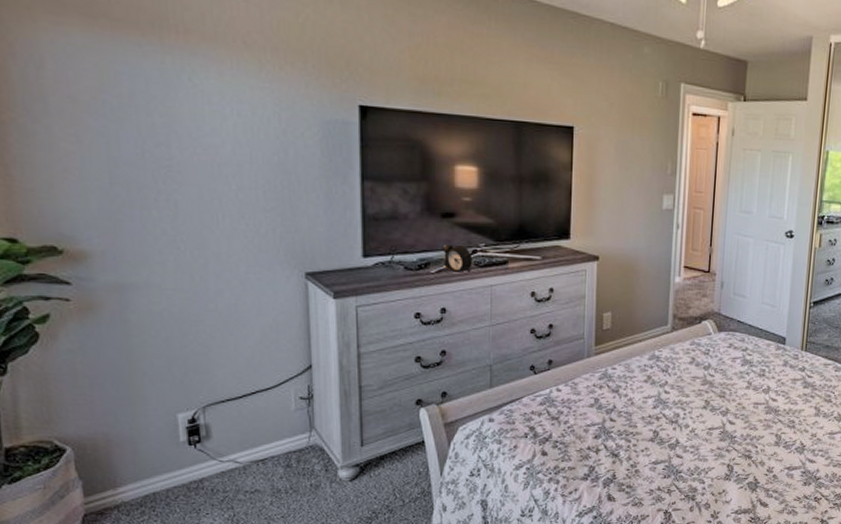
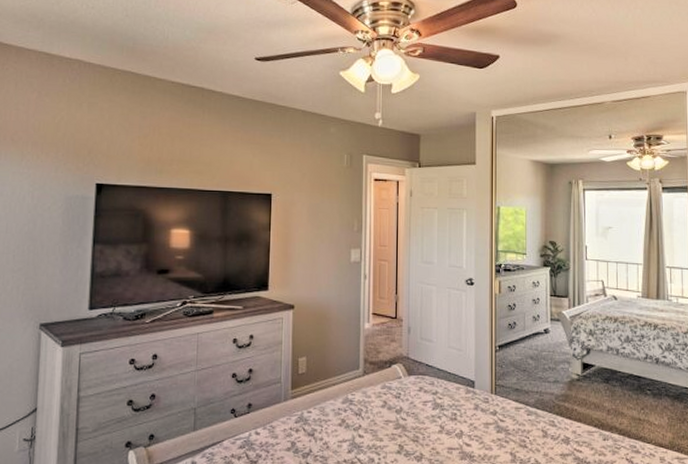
alarm clock: present [444,244,473,272] -> none [157,296,183,322]

